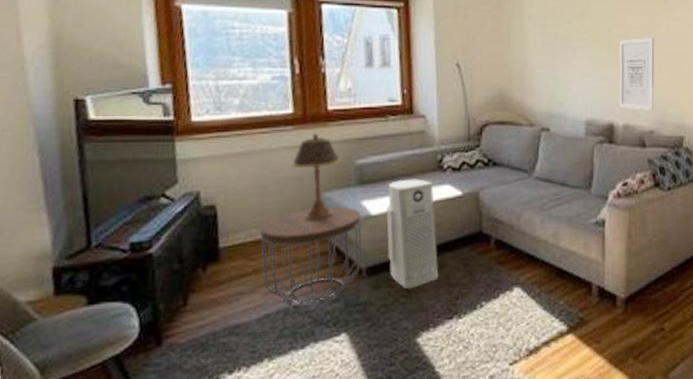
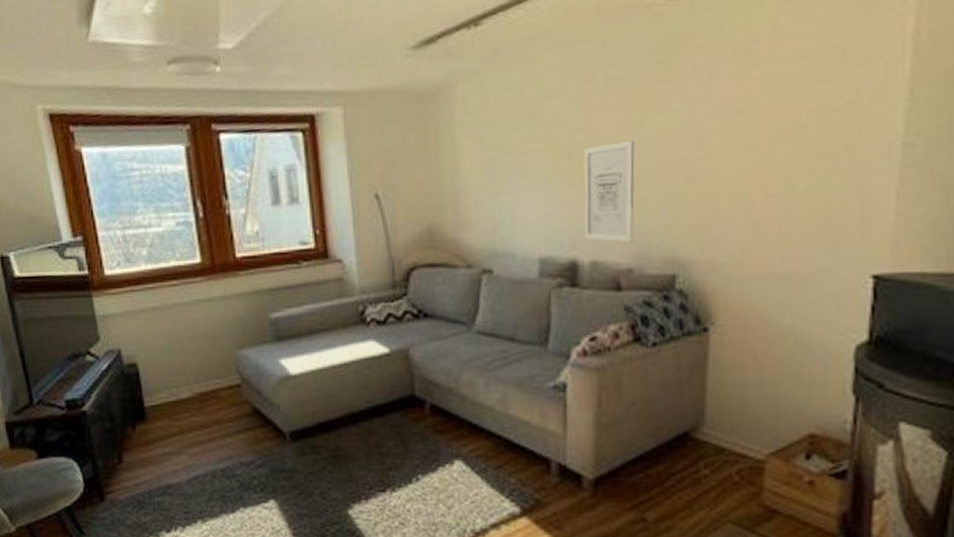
side table: present [259,206,363,306] -> none [180,365,286,469]
table lamp: present [291,133,341,221] -> none [204,284,255,381]
air purifier: present [386,179,439,289] -> none [305,334,368,457]

